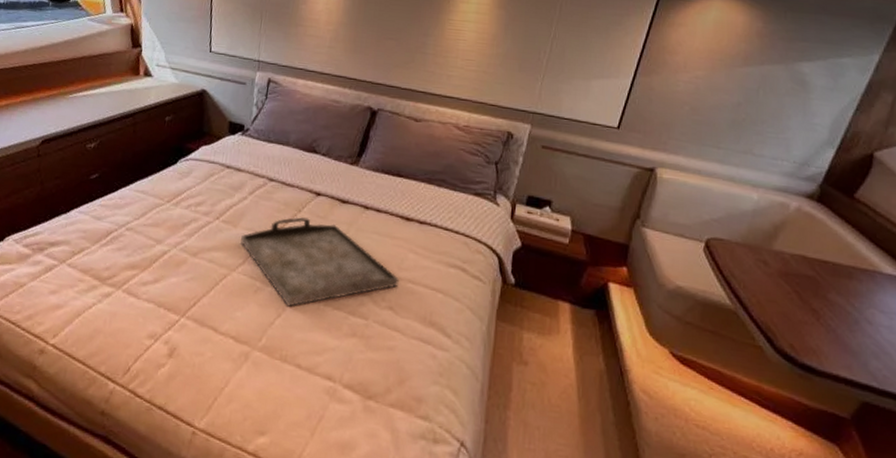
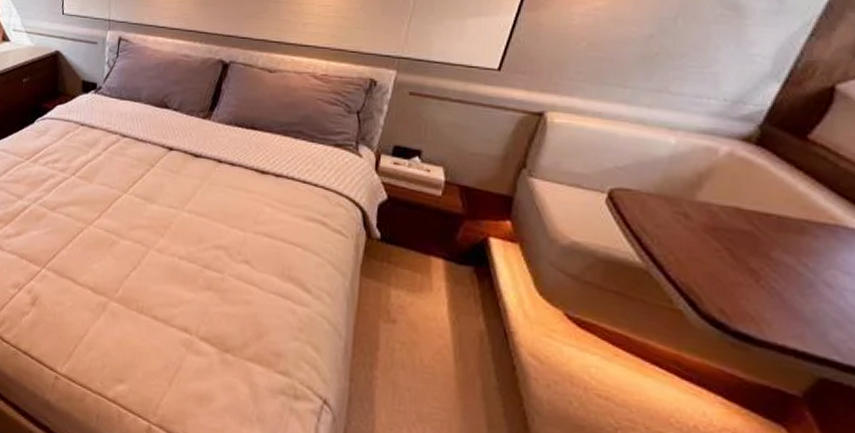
serving tray: present [241,217,399,307] -> none [96,171,255,260]

